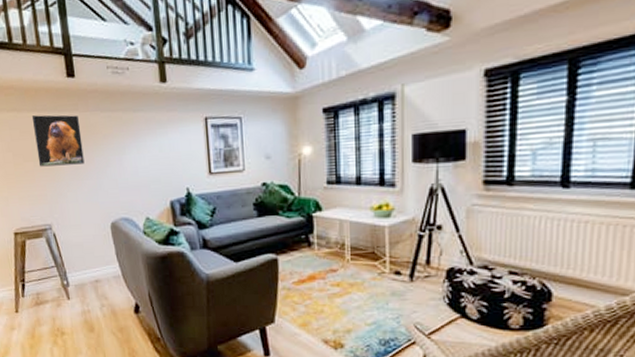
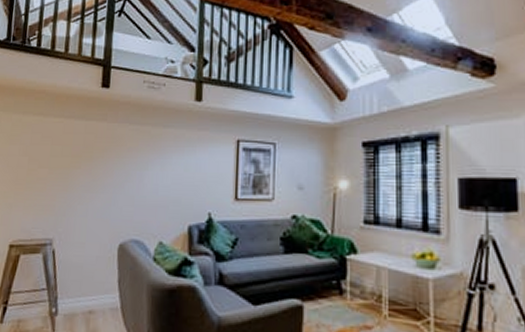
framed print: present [31,115,85,167] -> none [53,122,106,176]

